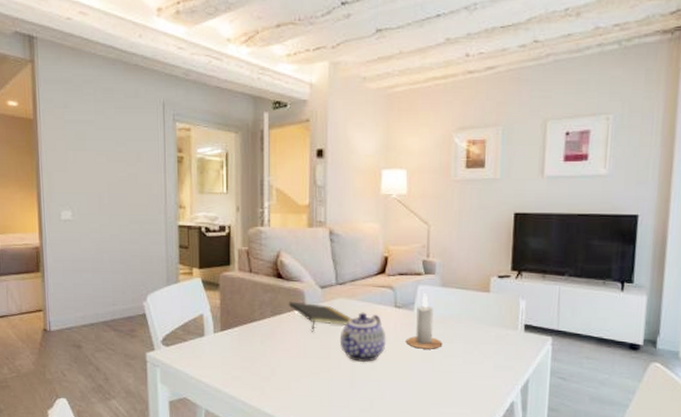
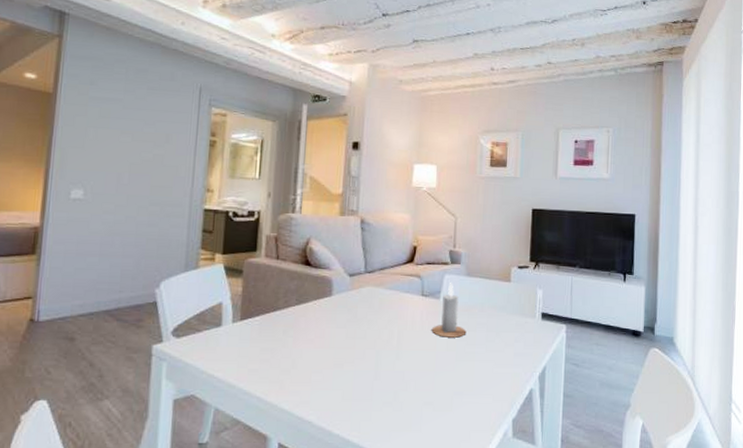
notepad: present [288,301,352,332] -> none [314,289,380,321]
teapot: present [339,312,386,363] -> none [365,301,413,353]

